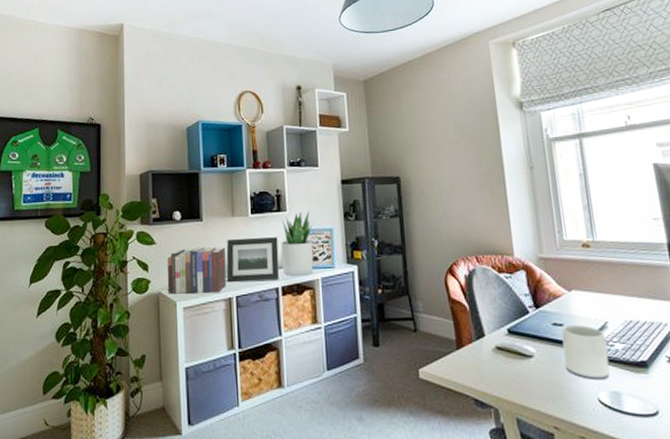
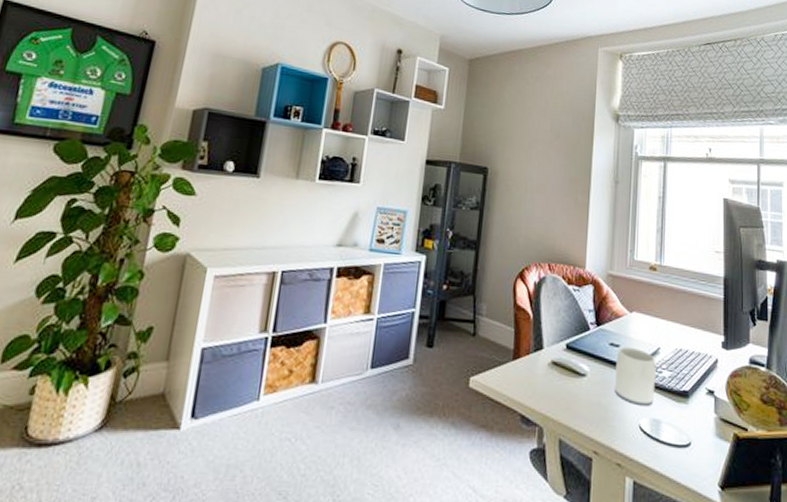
books: present [167,247,227,294] -> none [198,206,280,264]
picture frame: present [226,237,279,282] -> none [274,203,344,258]
planter: present [281,210,314,277] -> none [342,187,386,259]

